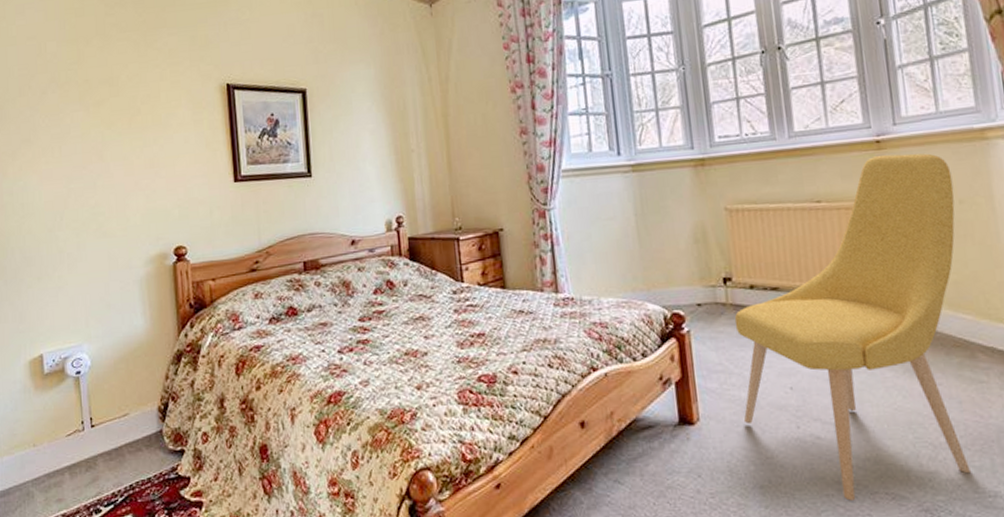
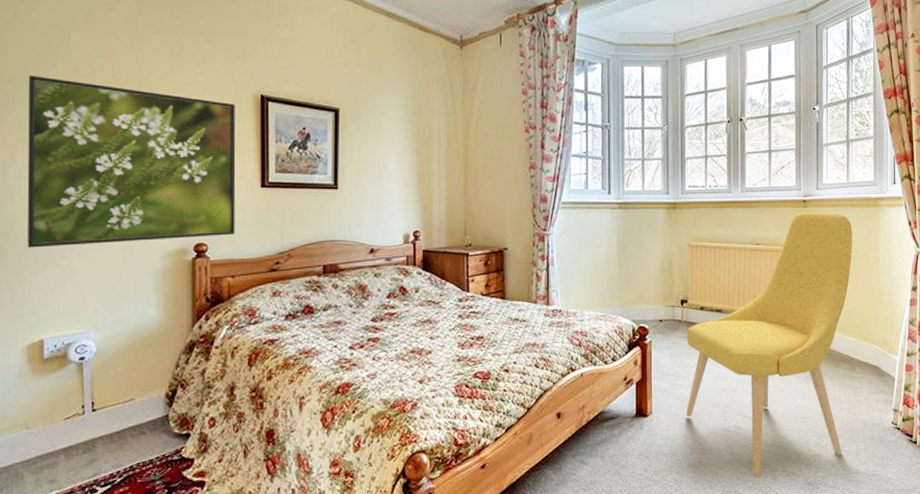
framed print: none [13,89,213,262] -> present [27,76,236,248]

